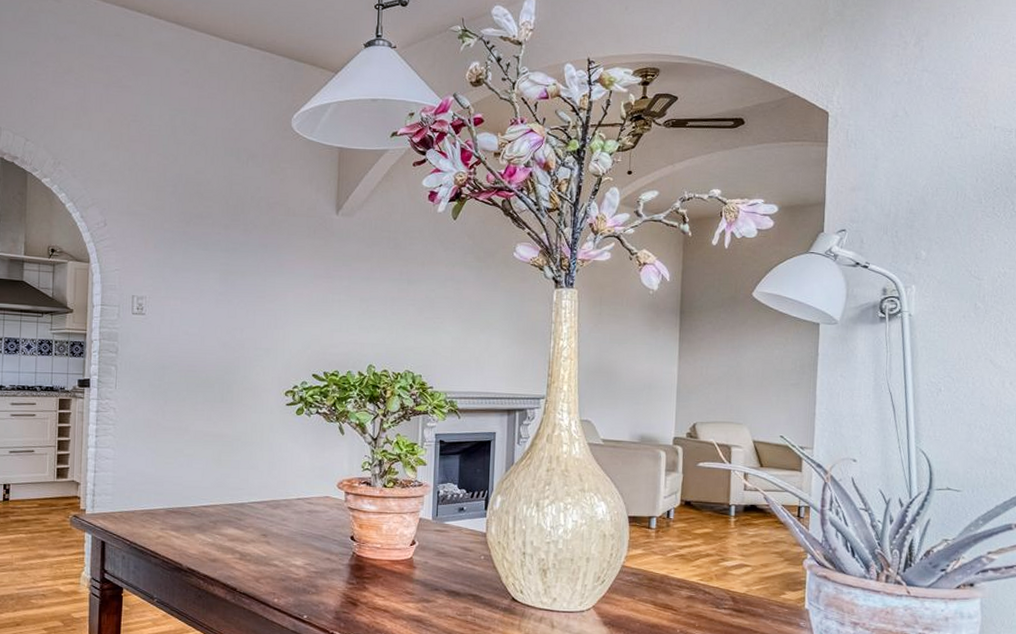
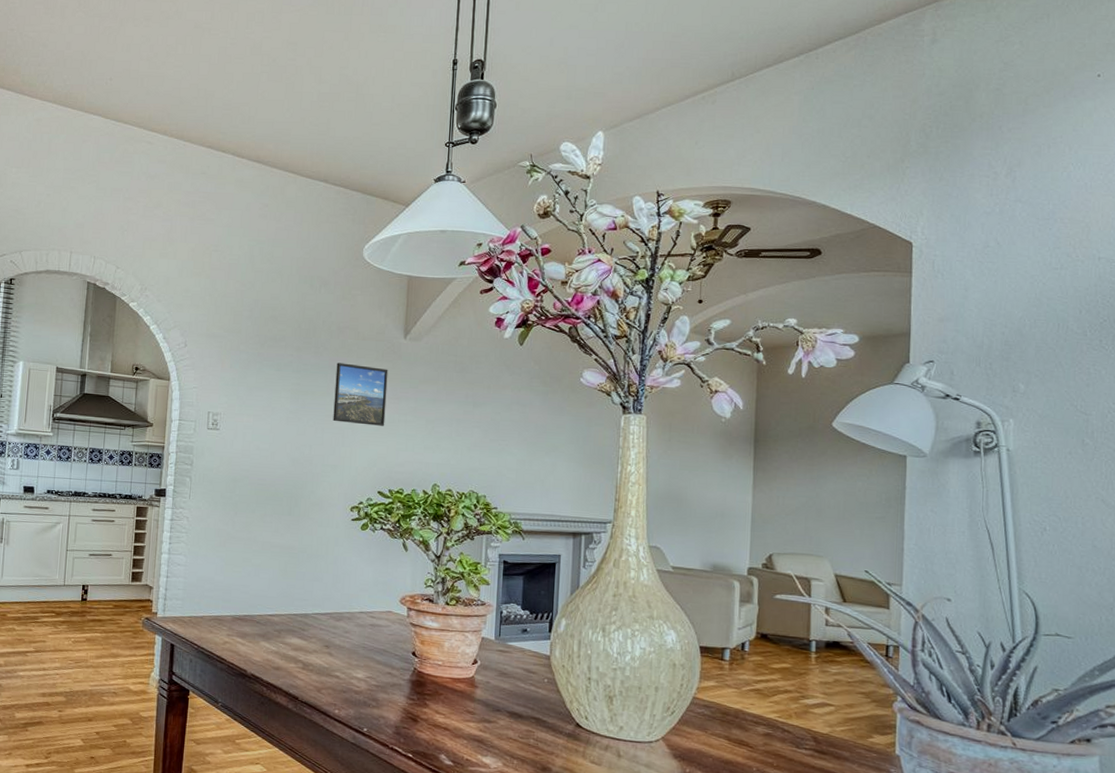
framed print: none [264,240,321,307] -> present [333,362,388,426]

